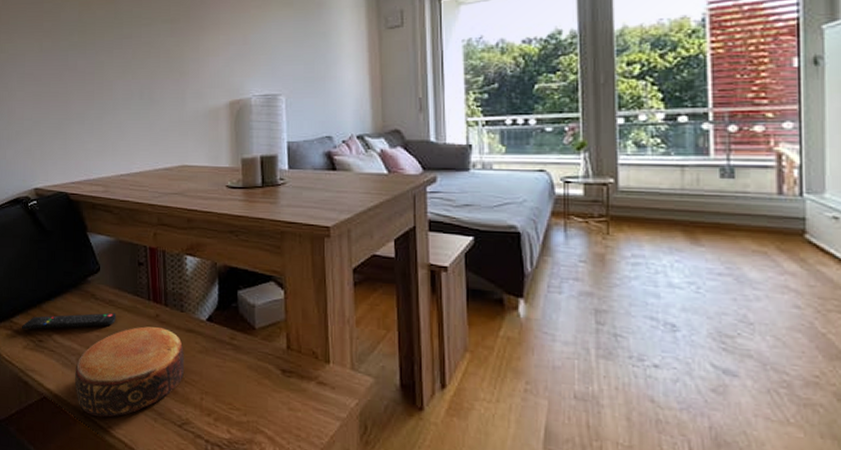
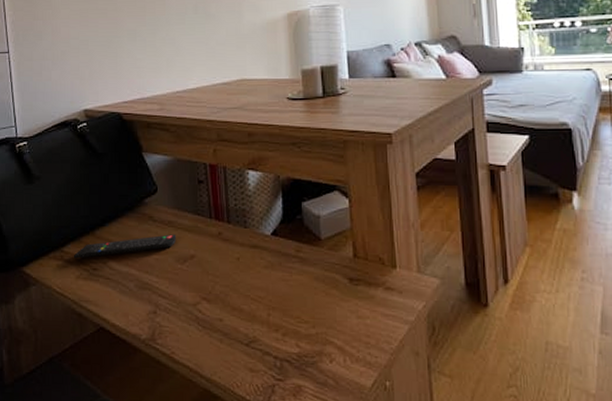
bowl: present [75,326,184,417] -> none [134,246,249,343]

